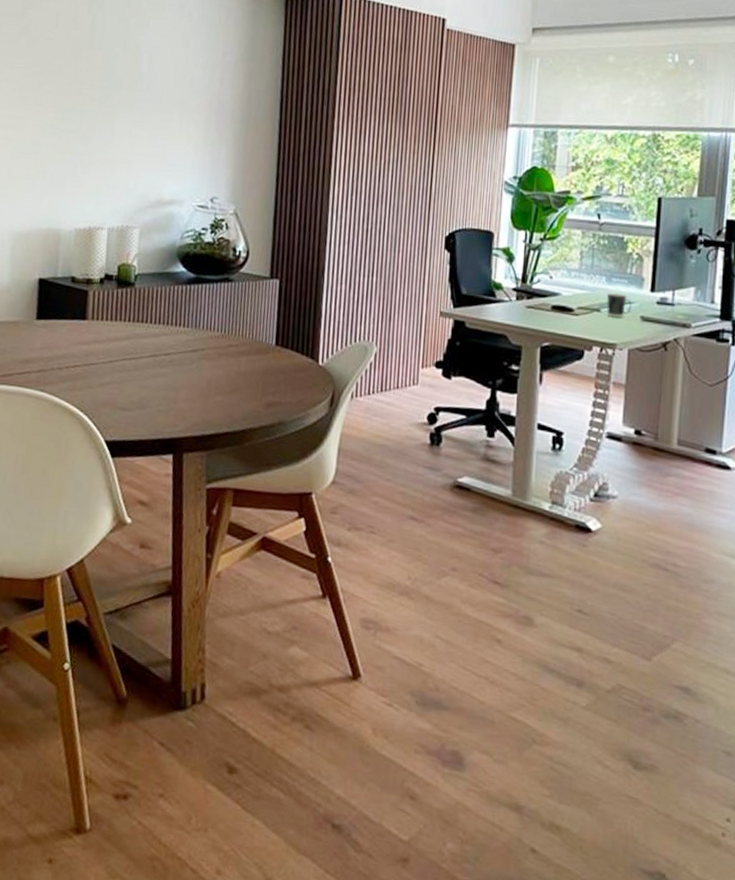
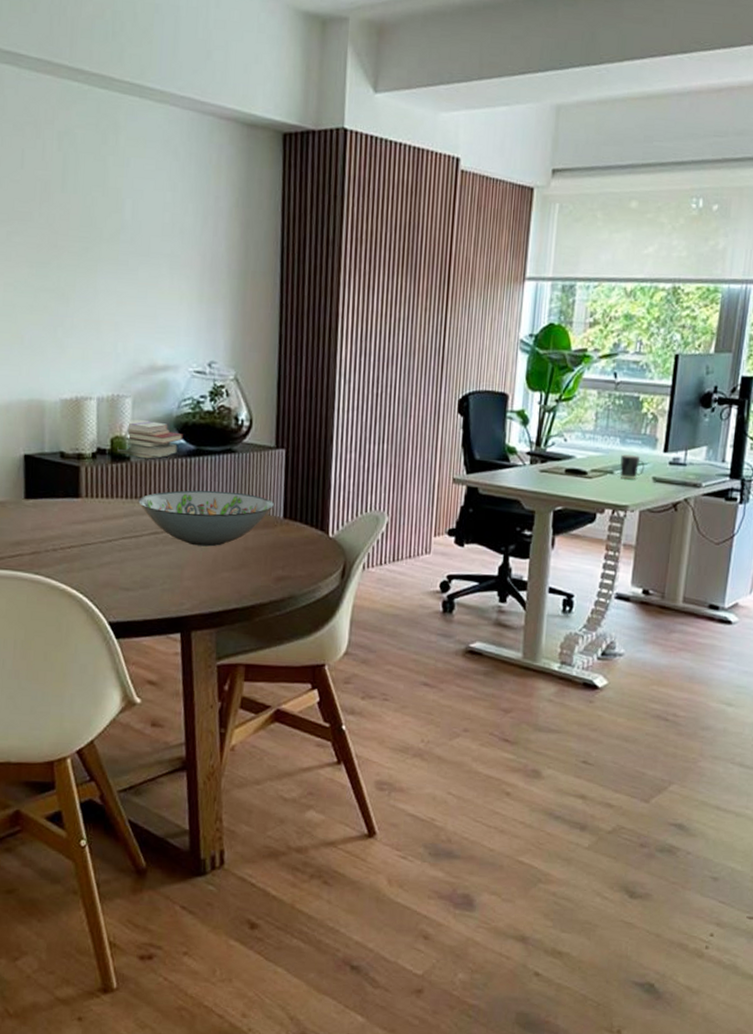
books: none [123,248,185,286] -> present [117,419,183,459]
decorative bowl: none [140,315,267,371] -> present [138,490,274,547]

